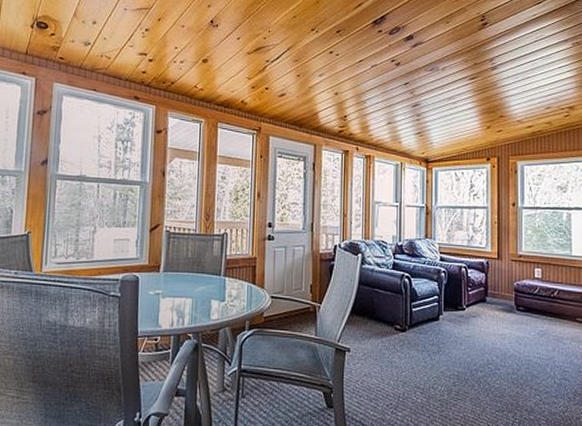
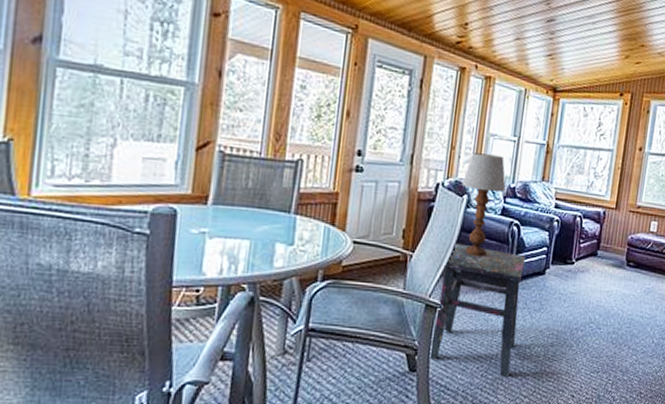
side table: none [344,295,420,414] -> present [431,243,526,377]
table lamp: none [355,218,395,306] -> present [461,152,507,257]

